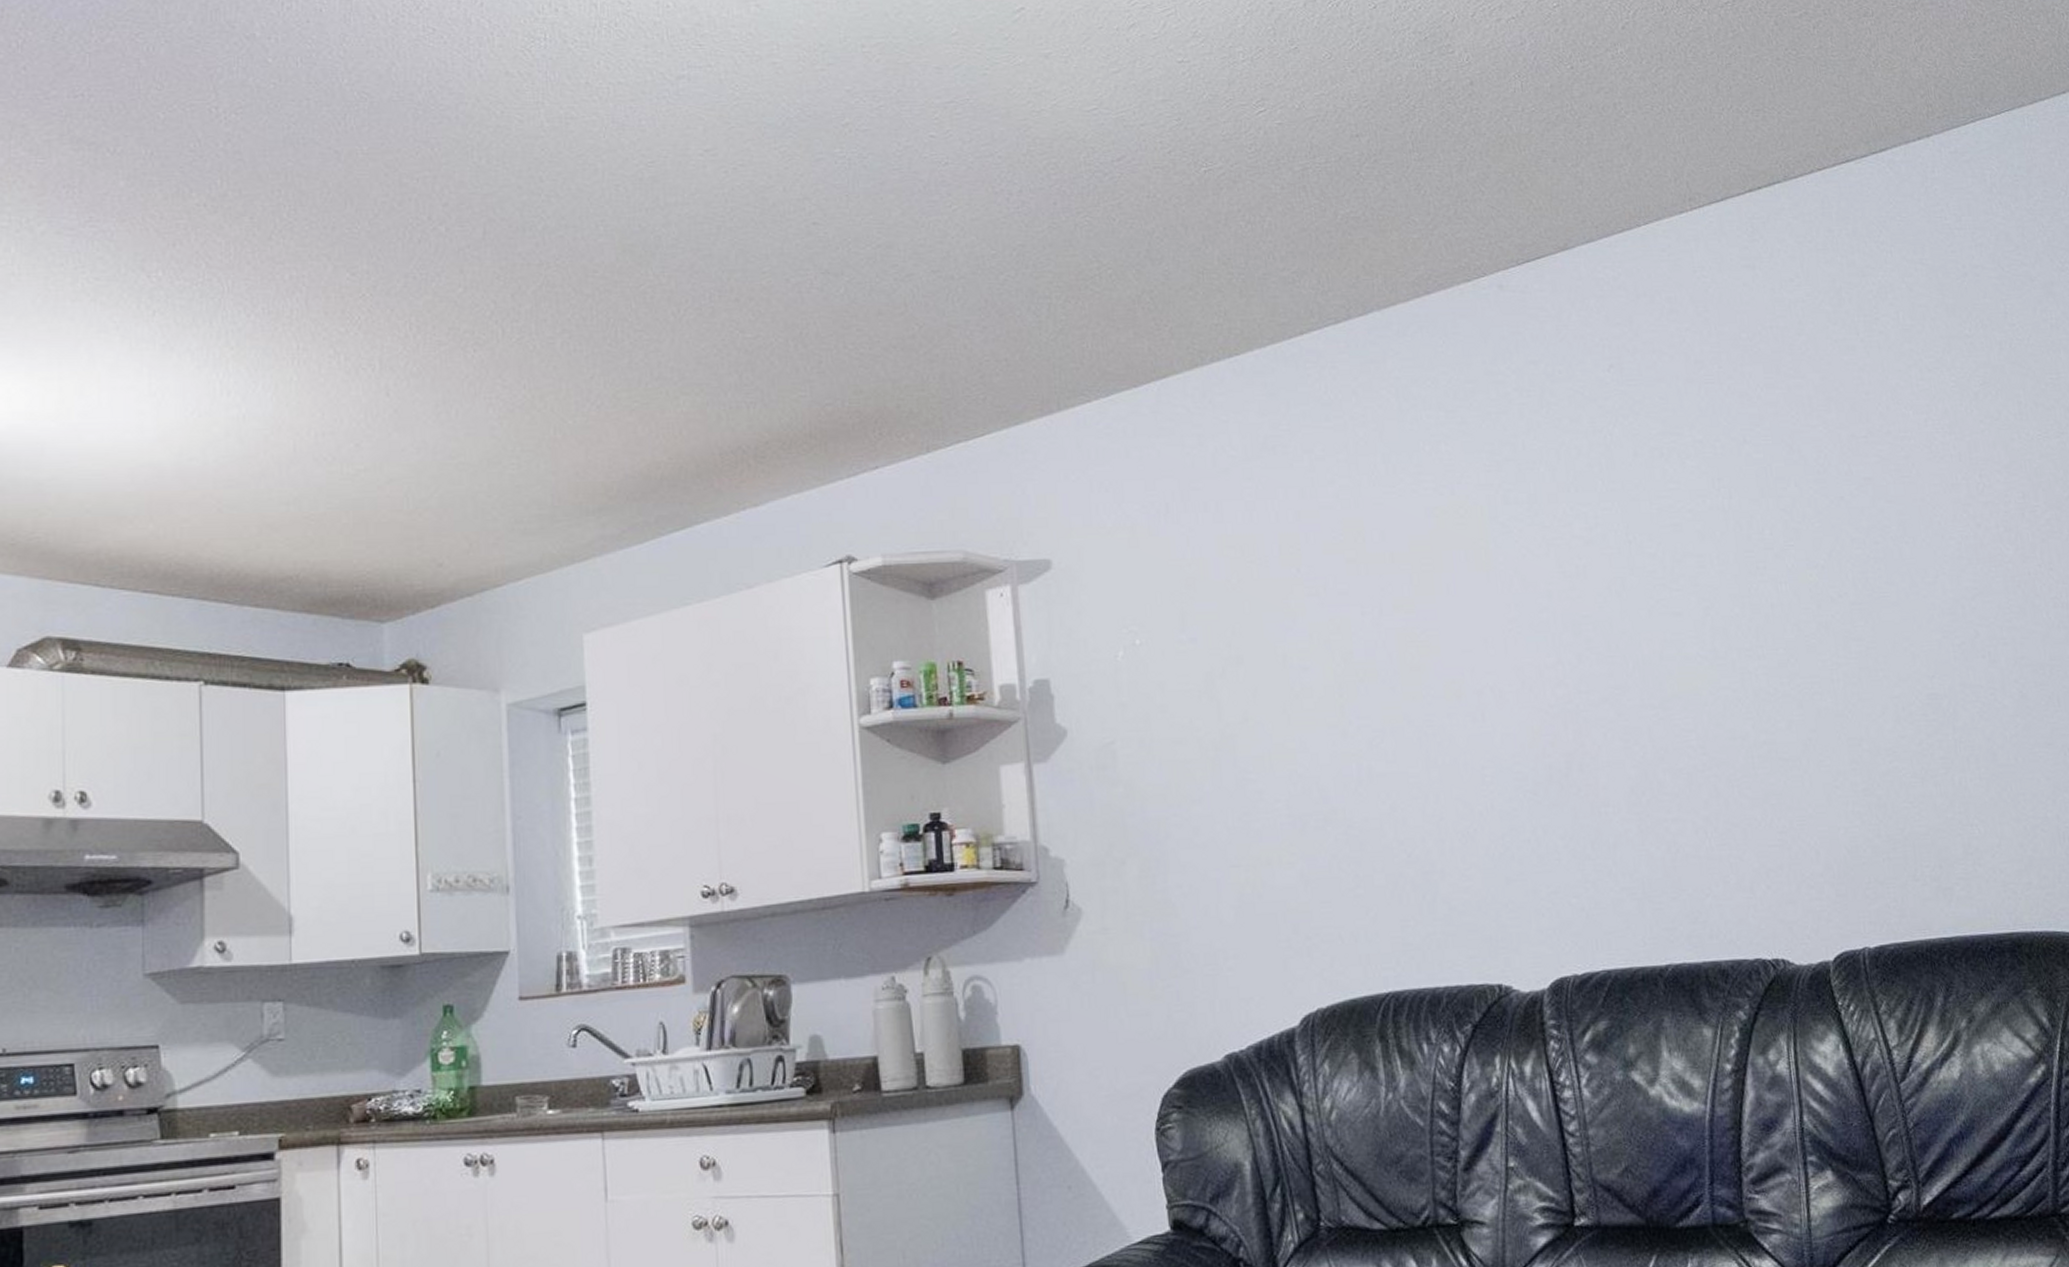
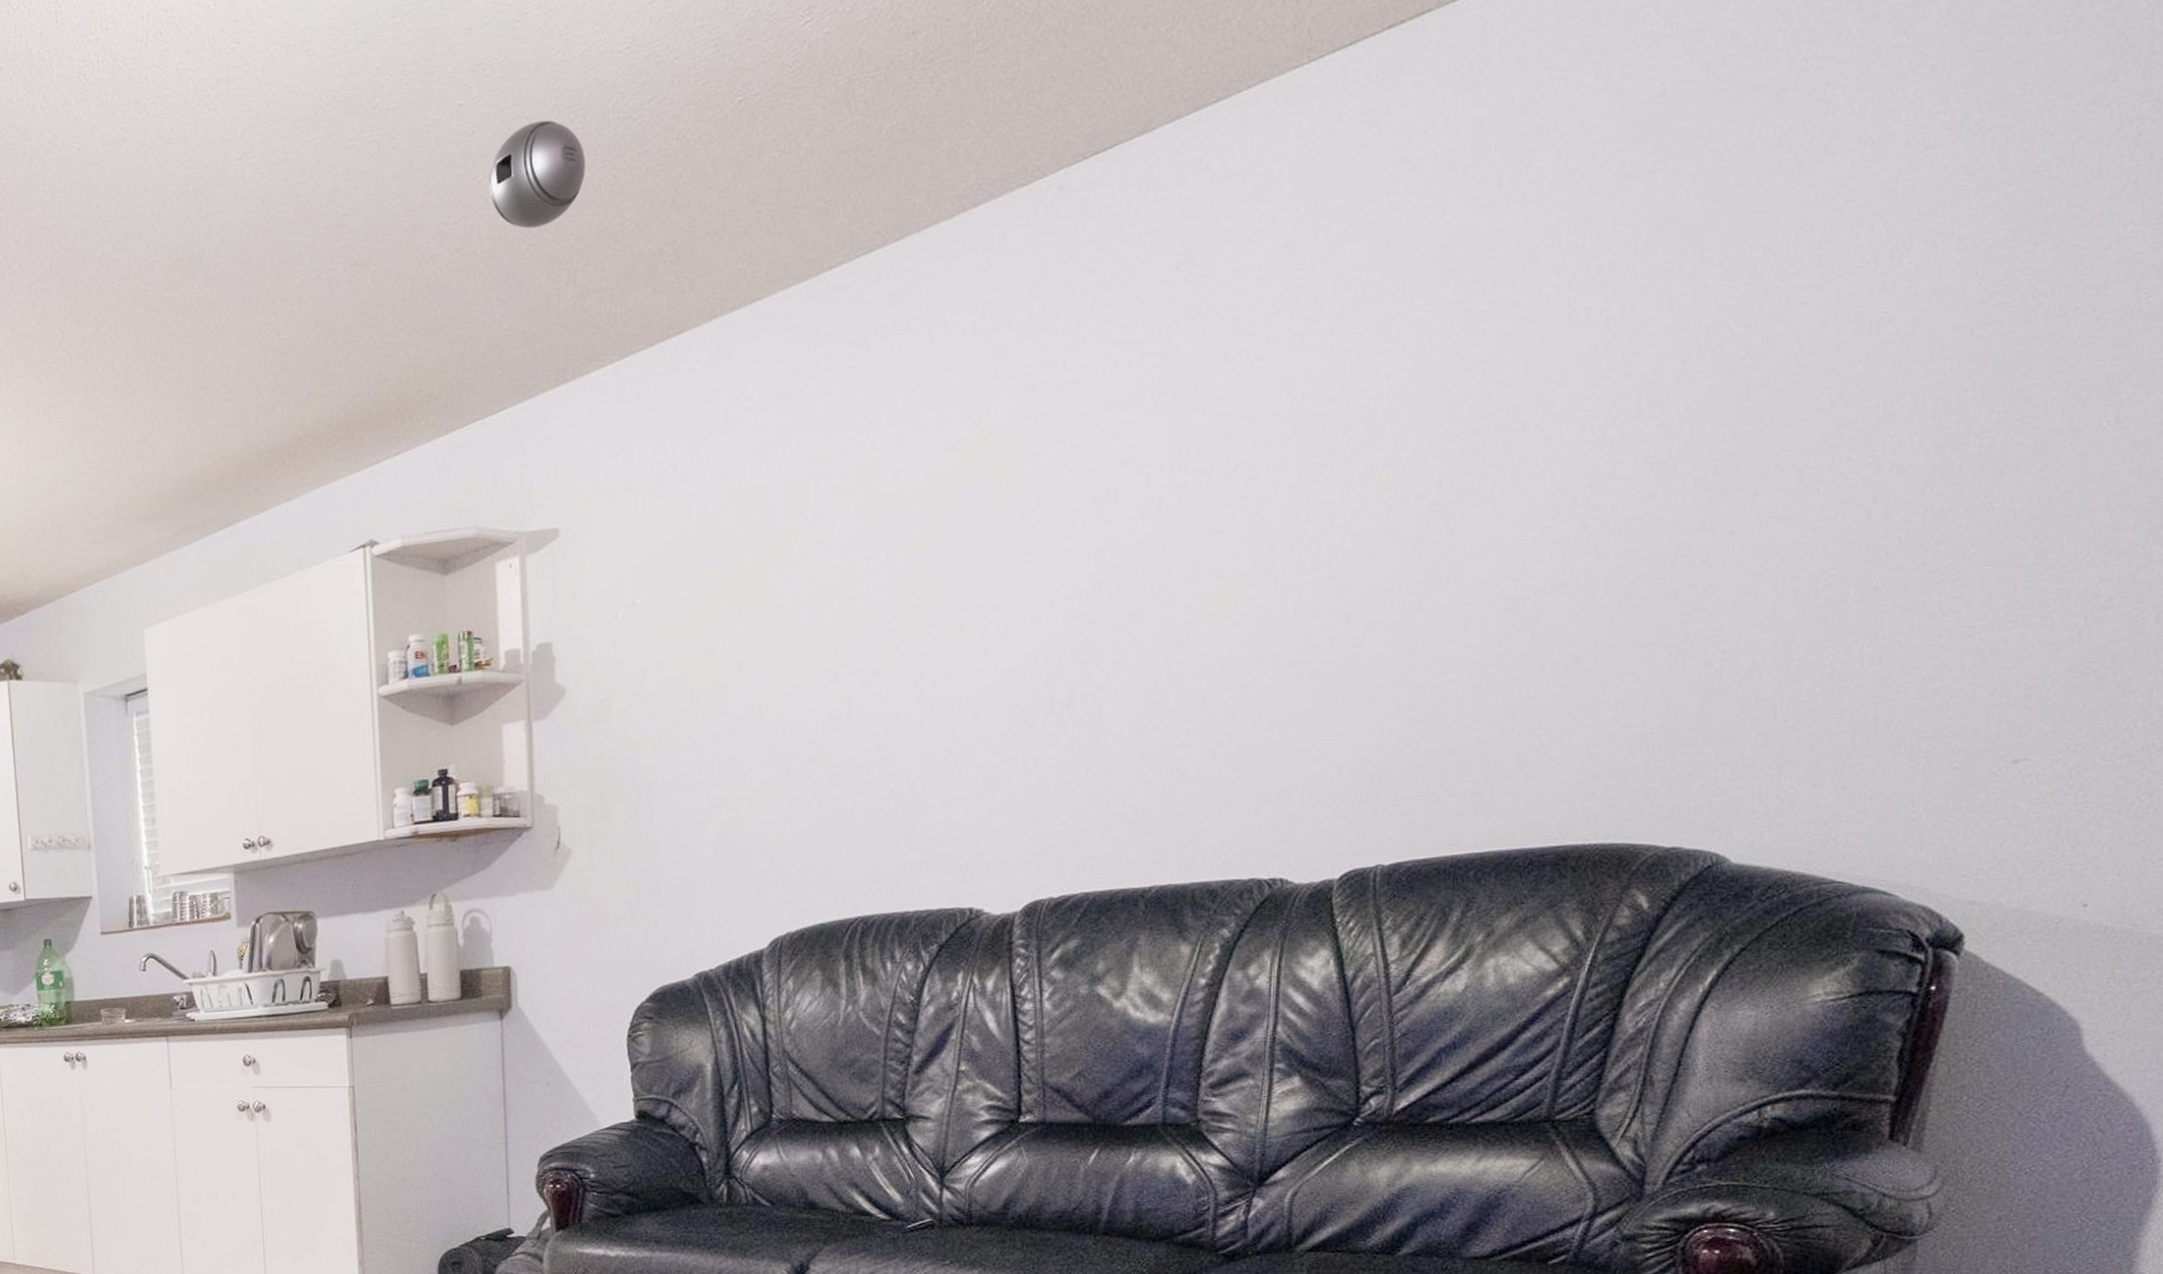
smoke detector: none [963,162,1061,260] -> present [488,120,586,229]

